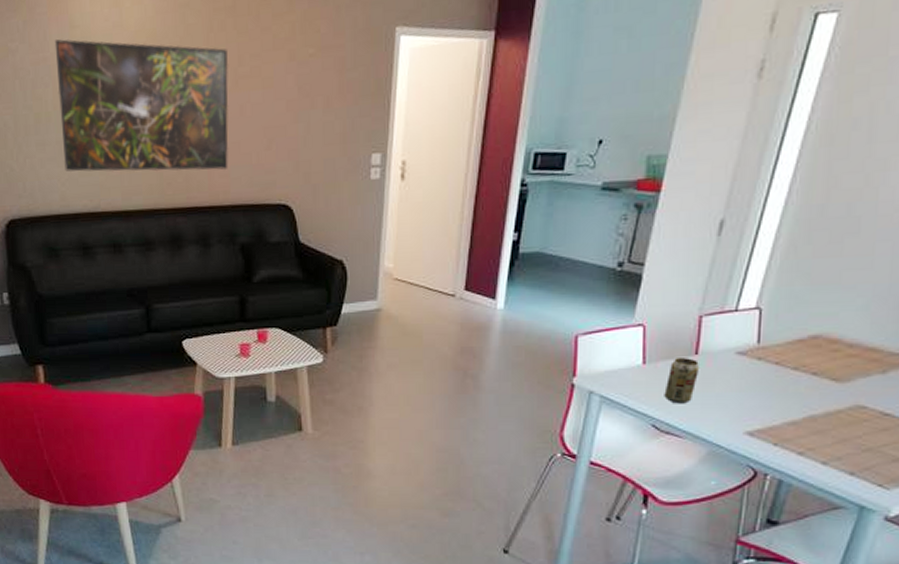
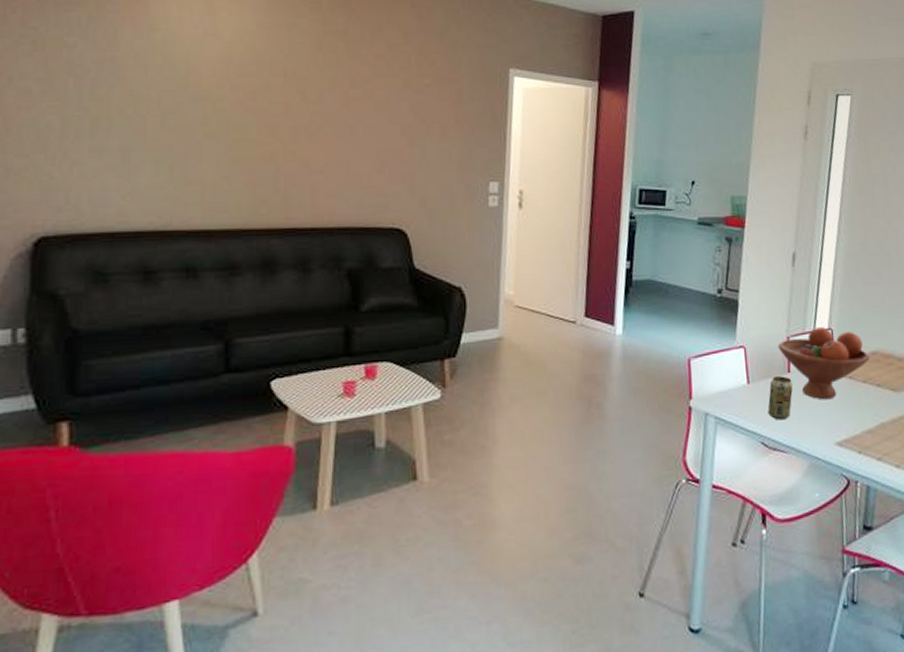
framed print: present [54,39,229,172] -> none [126,40,339,191]
fruit bowl: none [686,305,807,386] -> present [778,326,869,400]

